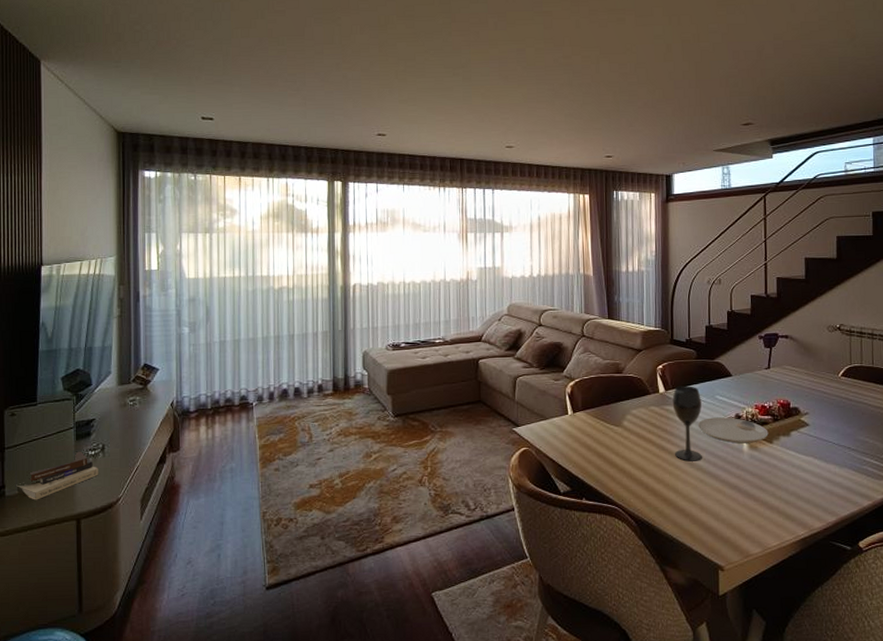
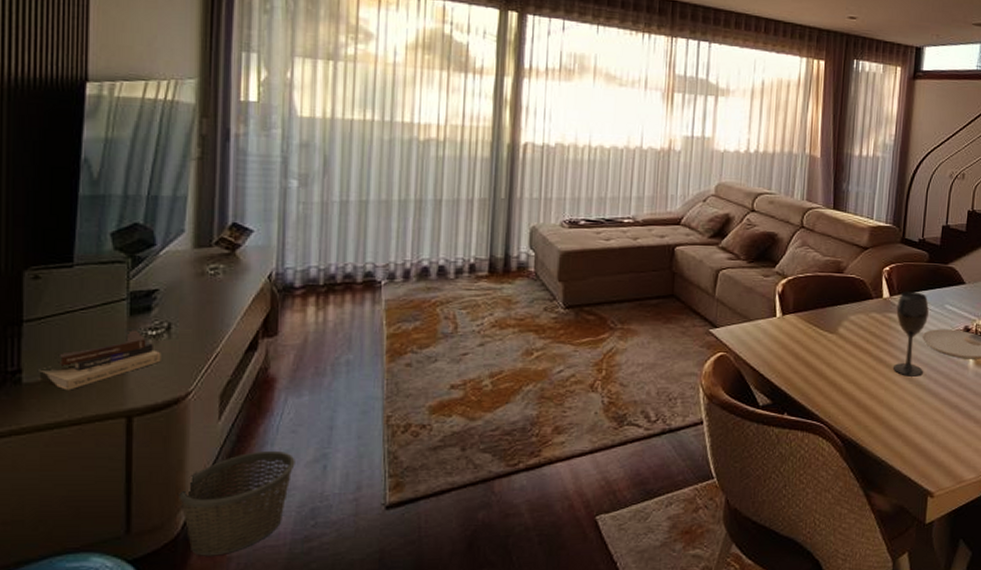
basket: none [114,543,197,630] -> present [177,450,295,556]

